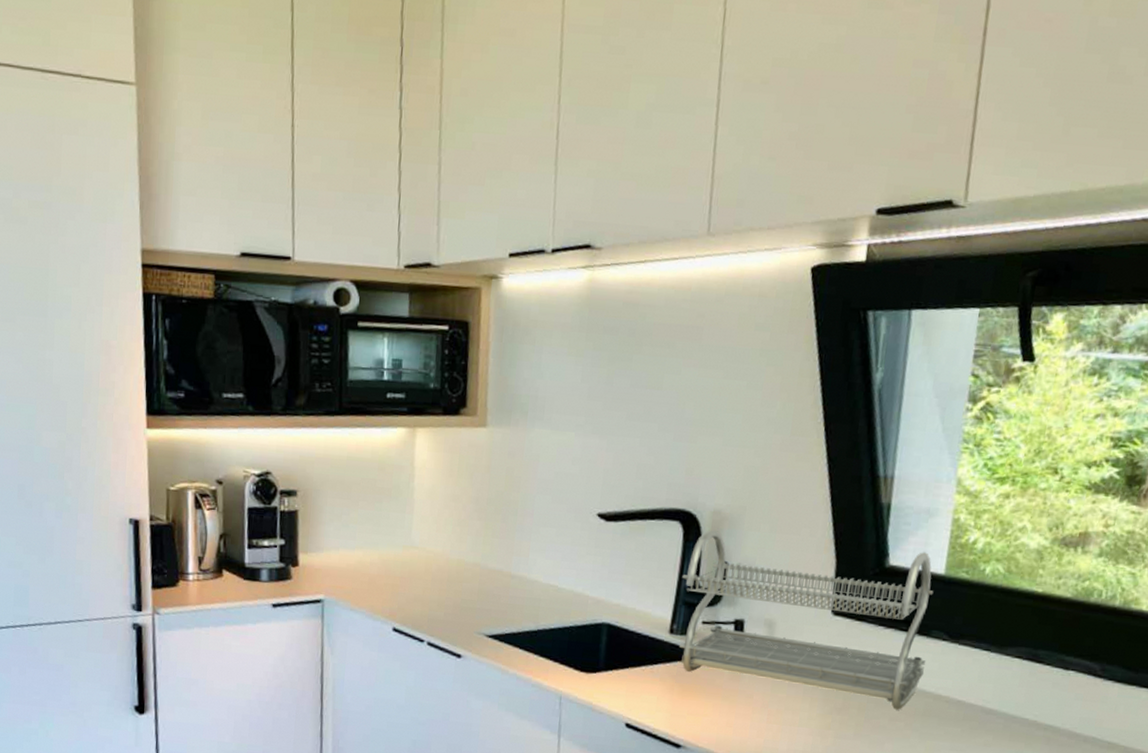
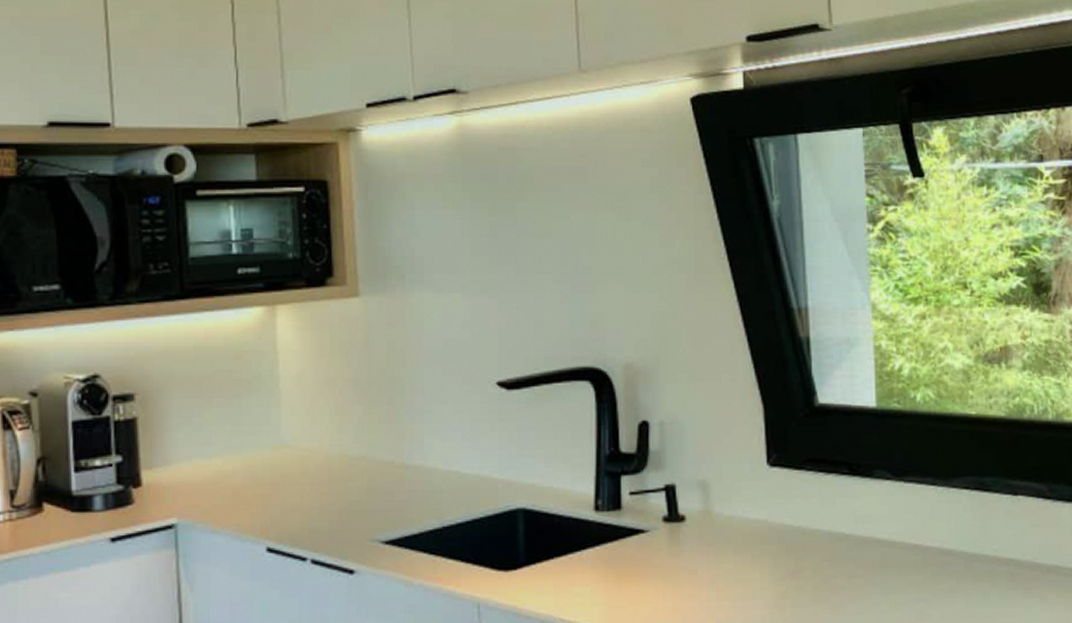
dish rack: present [678,529,934,710] -> none [600,385,874,565]

